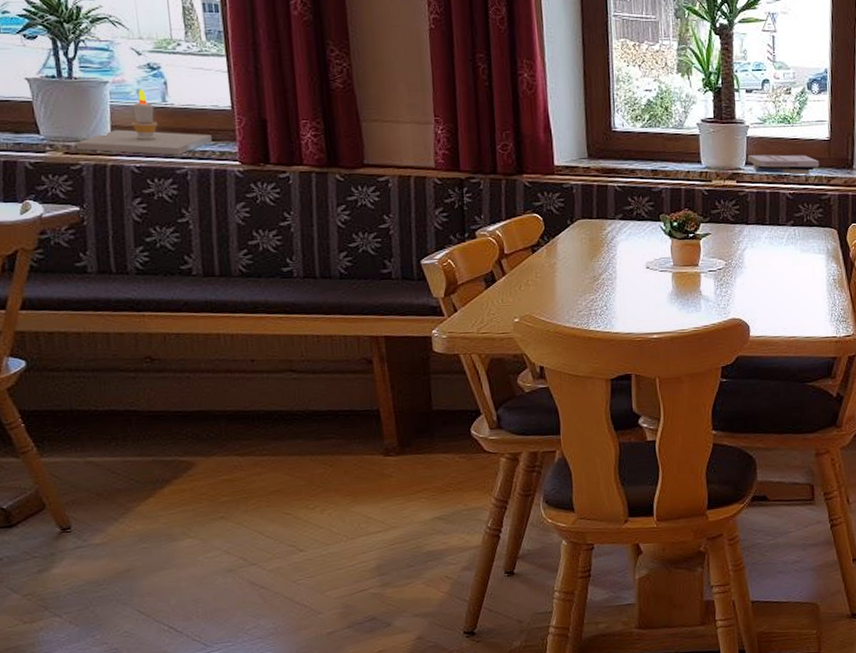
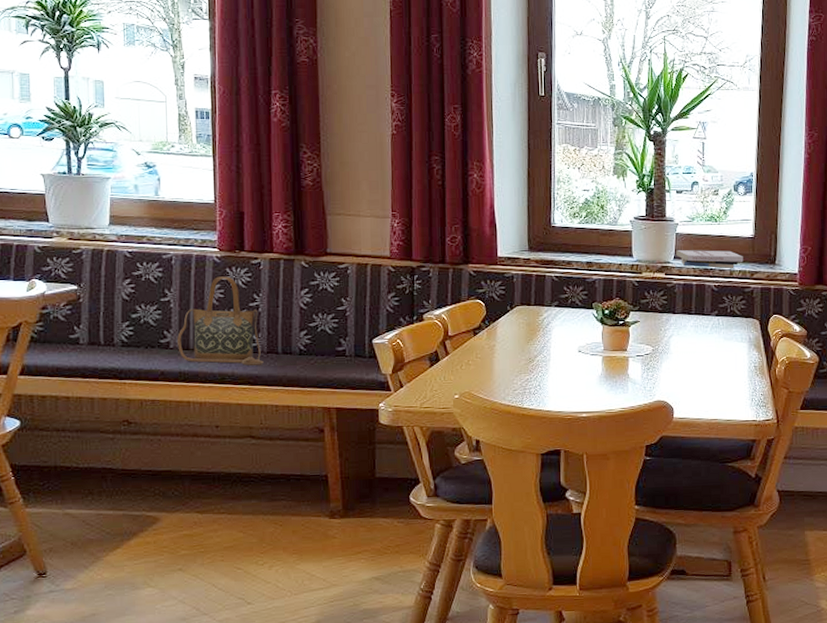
candle: present [76,89,212,156] -> none [79,184,195,242]
handbag: none [200,193,300,293] -> present [177,276,264,367]

